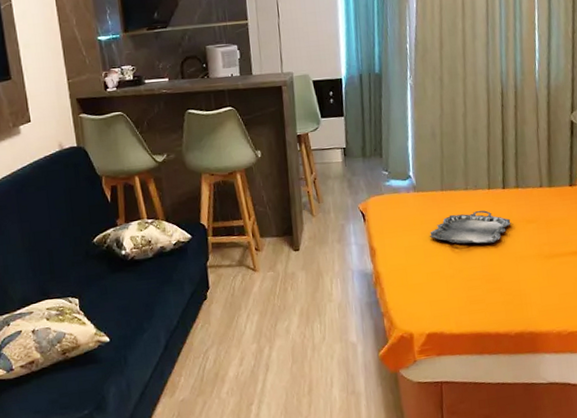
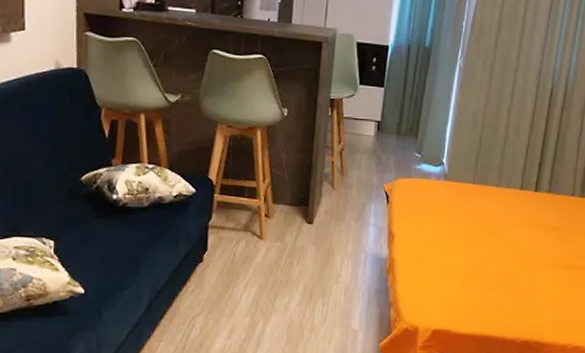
serving tray: present [429,210,511,244] -> none [452,210,537,246]

